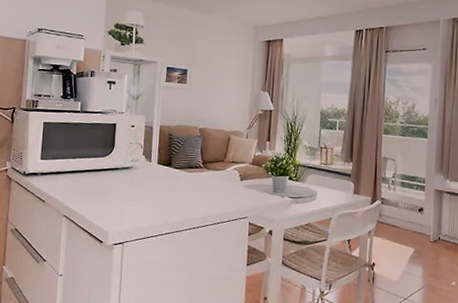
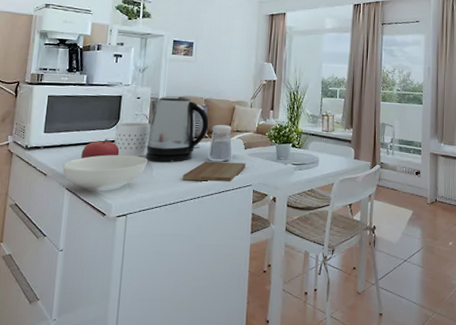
bowl: none [59,183,144,220] -> present [62,154,148,192]
fruit: none [77,167,115,186] -> present [81,139,120,158]
mug: none [109,150,145,186] -> present [114,122,150,157]
kettle: none [140,124,204,192] -> present [145,95,209,162]
cutting board: none [177,192,242,214] -> present [182,161,246,182]
salt shaker: none [203,155,227,193] -> present [207,125,232,162]

